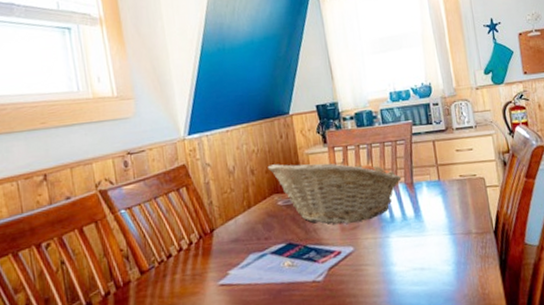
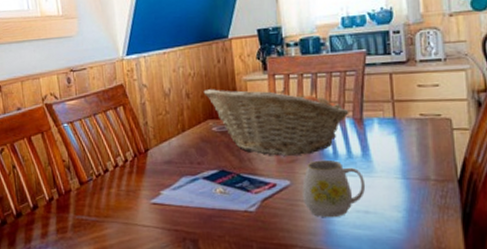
mug: none [365,224,420,279] -> present [302,160,366,218]

